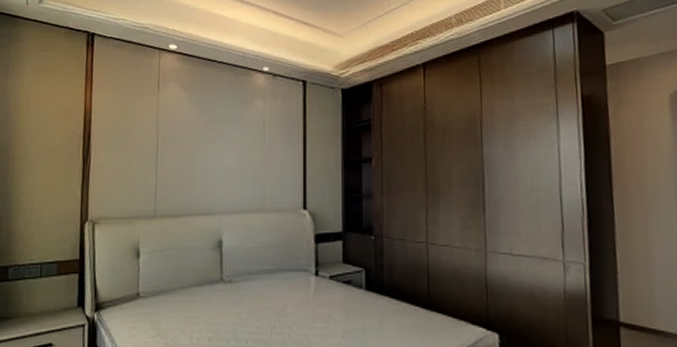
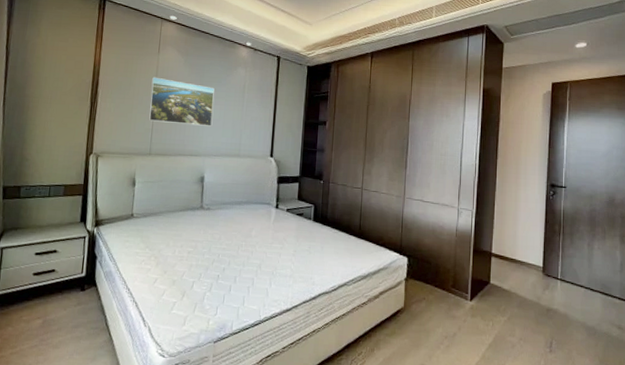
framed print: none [150,120,229,177] -> present [148,77,215,126]

